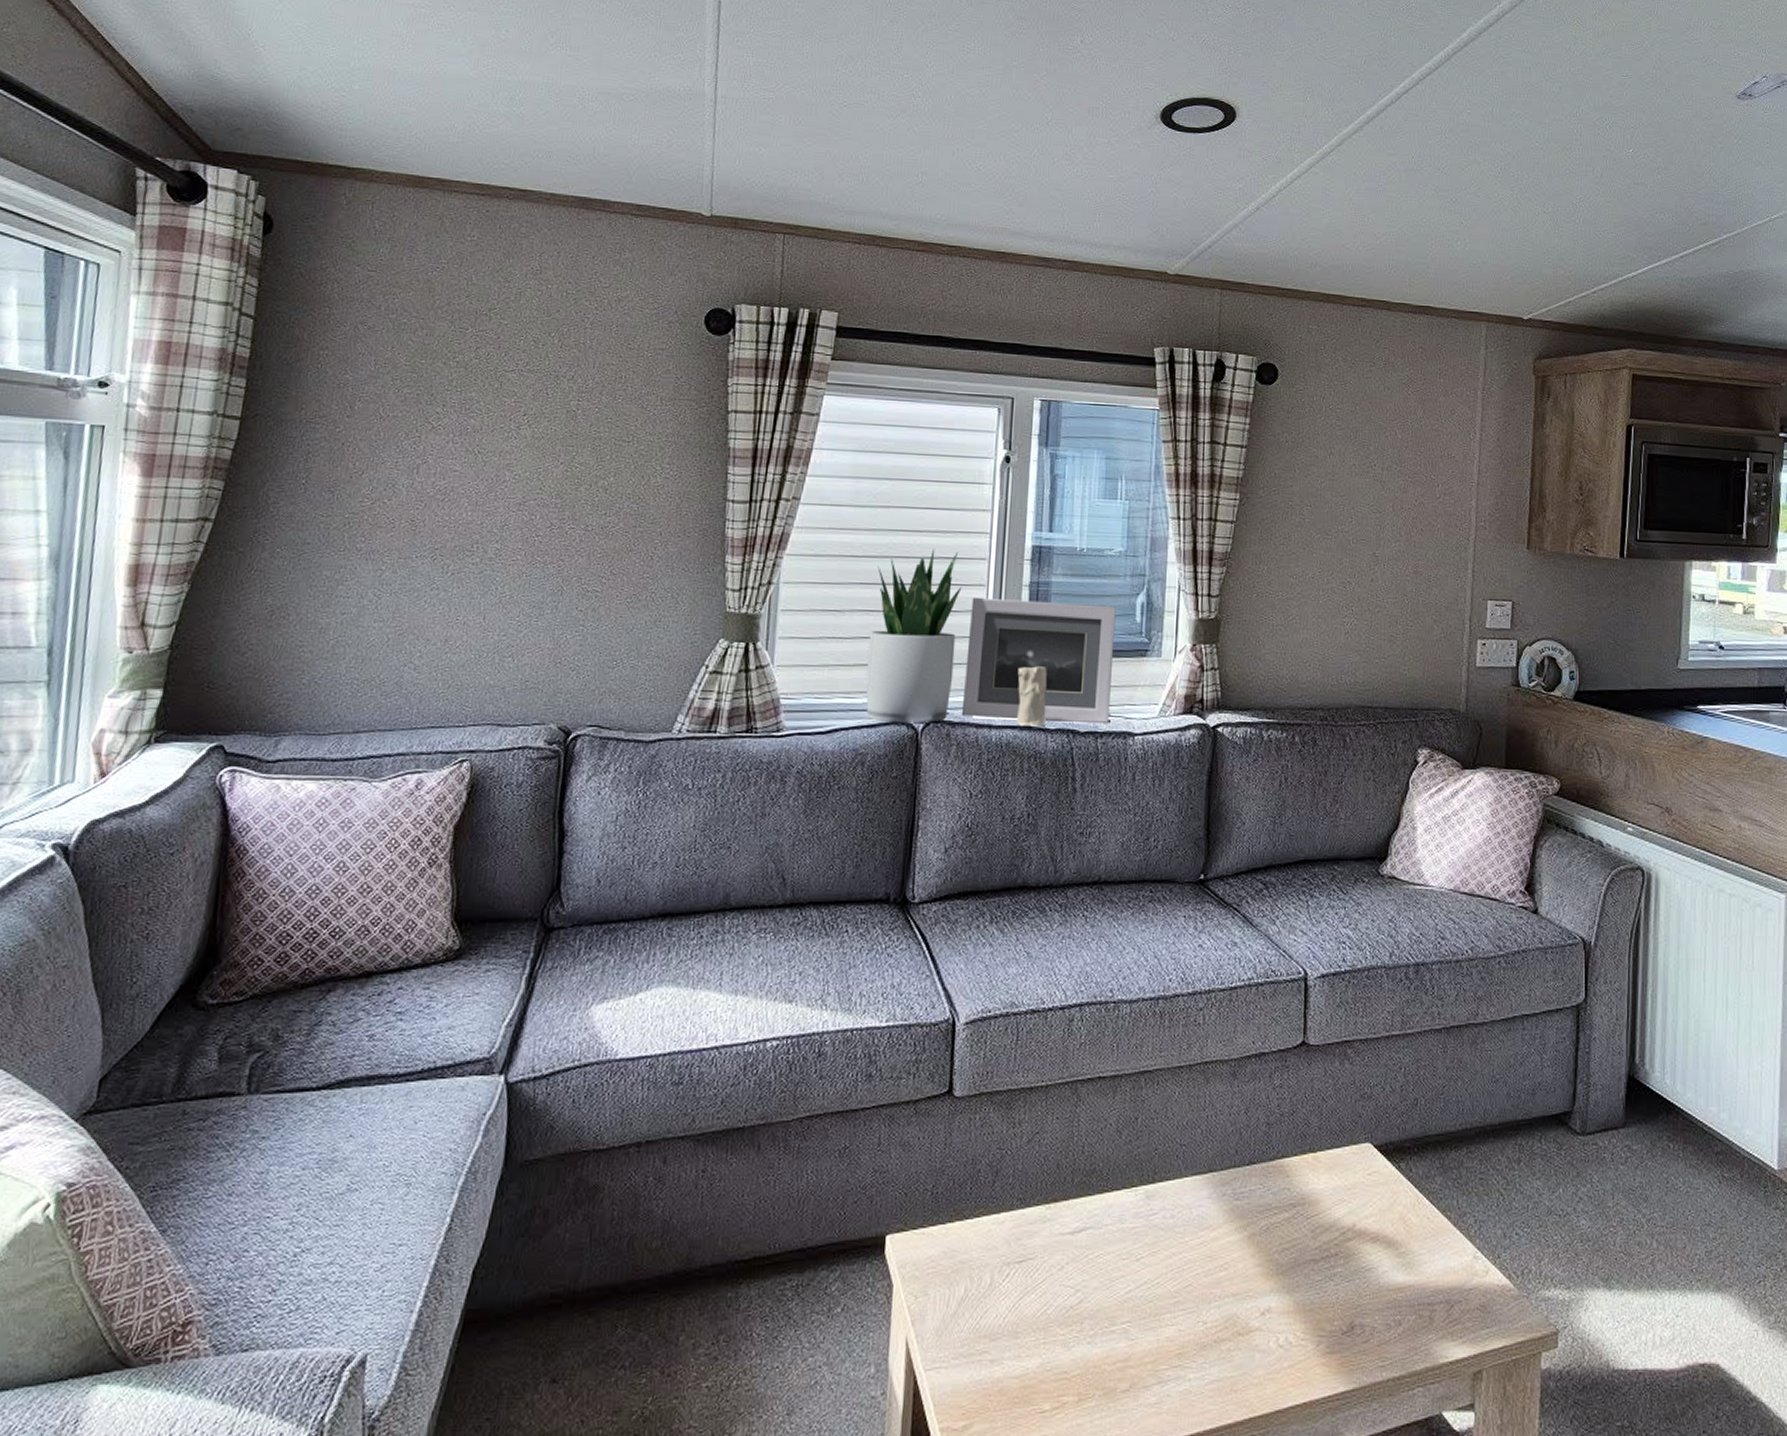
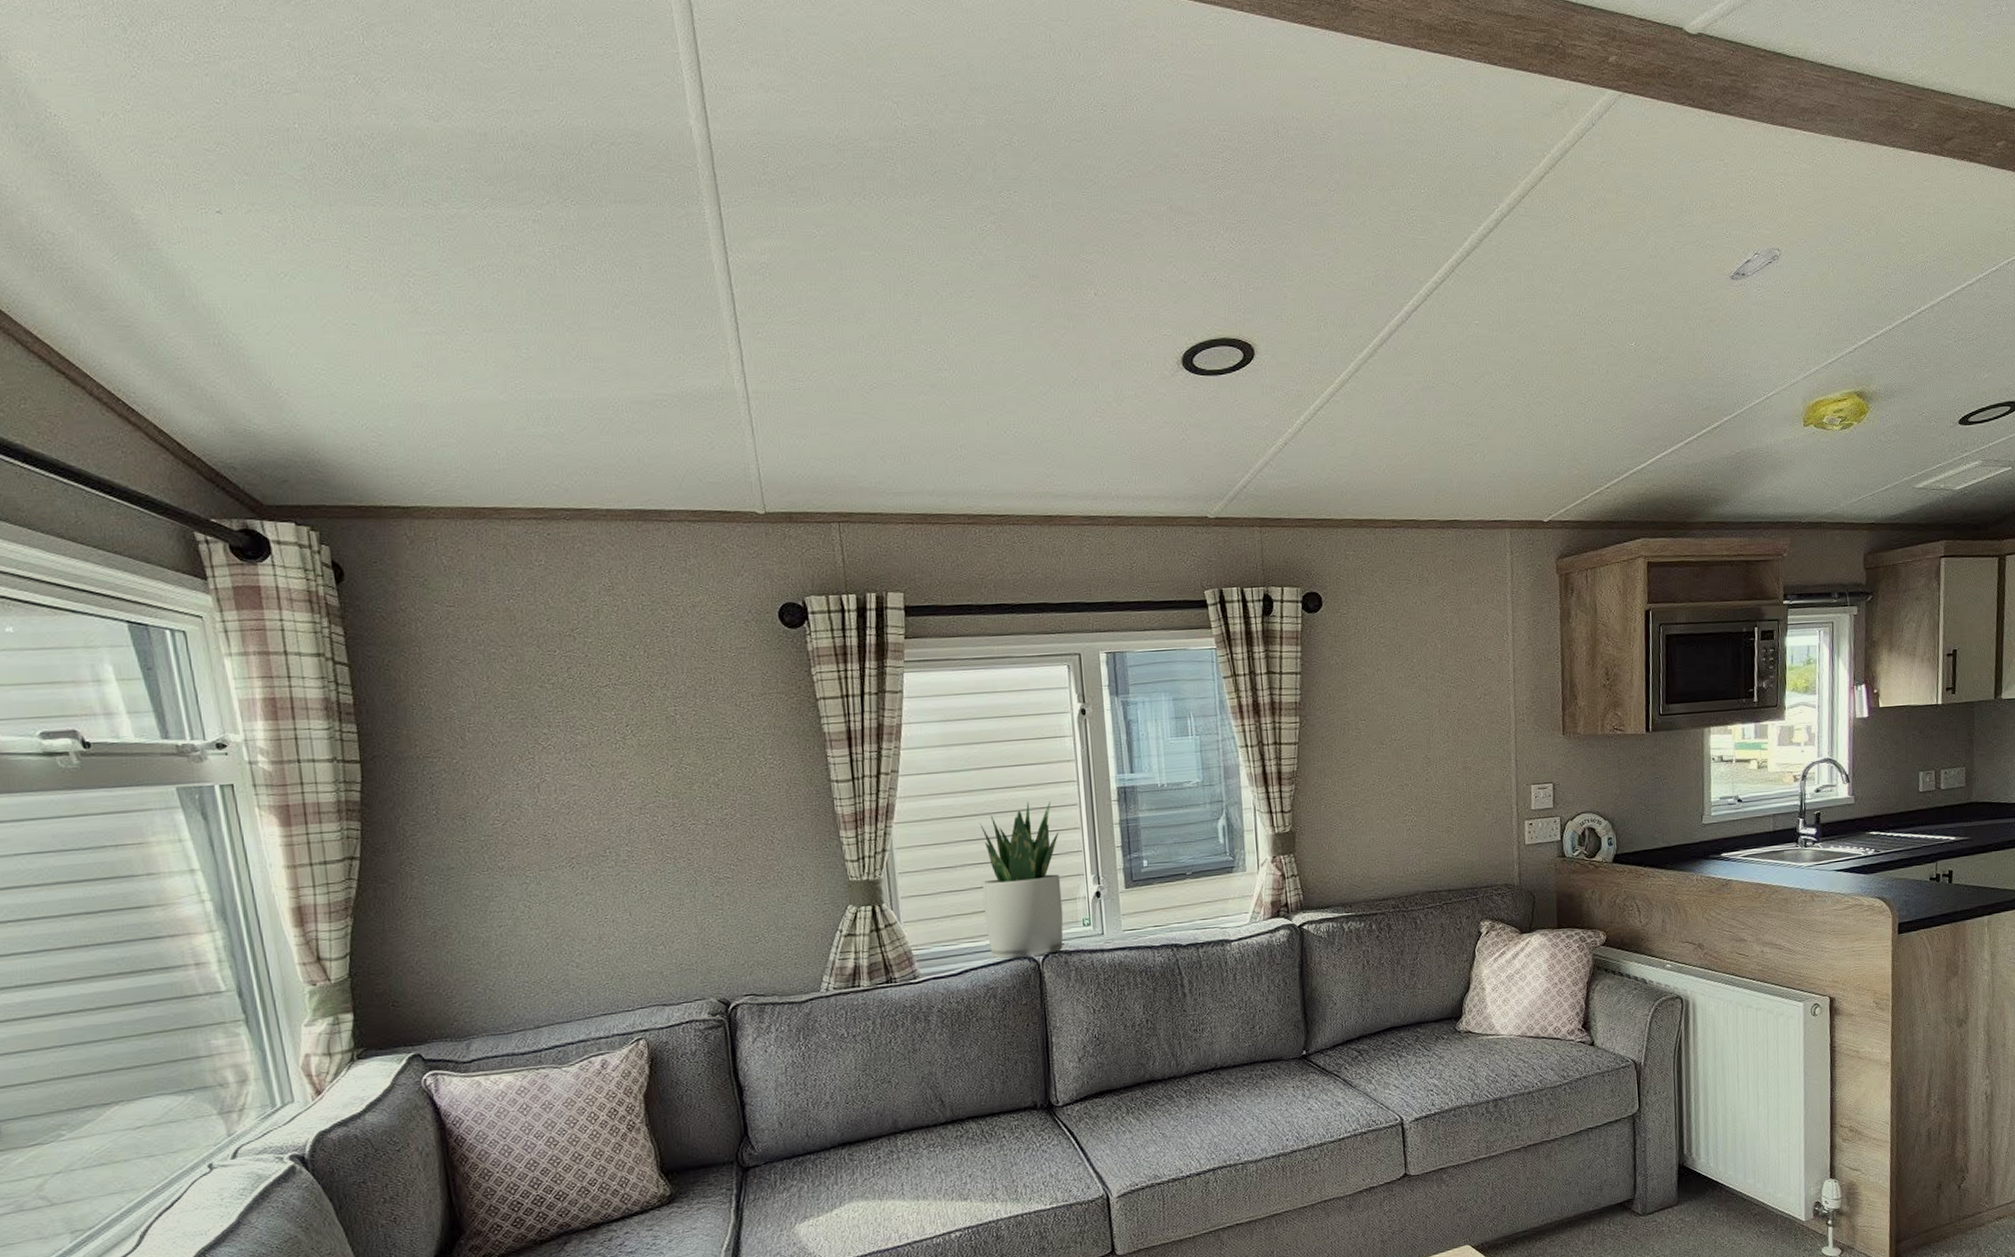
picture frame: present [961,597,1116,724] -> none [1069,831,1207,945]
candle: present [1016,666,1047,727] -> none [1120,893,1151,947]

